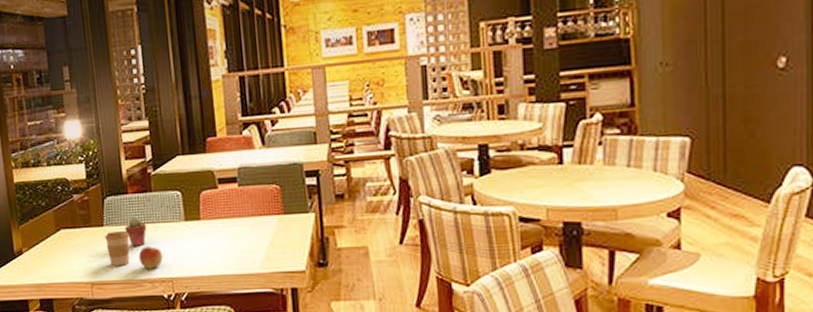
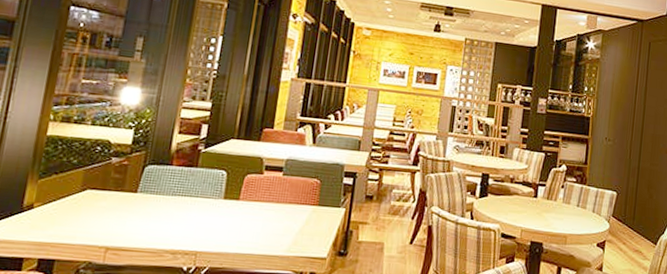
coffee cup: present [105,231,130,266] -> none [134,199,163,234]
potted succulent: present [125,217,147,246] -> none [159,188,184,217]
apple: present [138,247,163,269] -> none [166,218,193,240]

